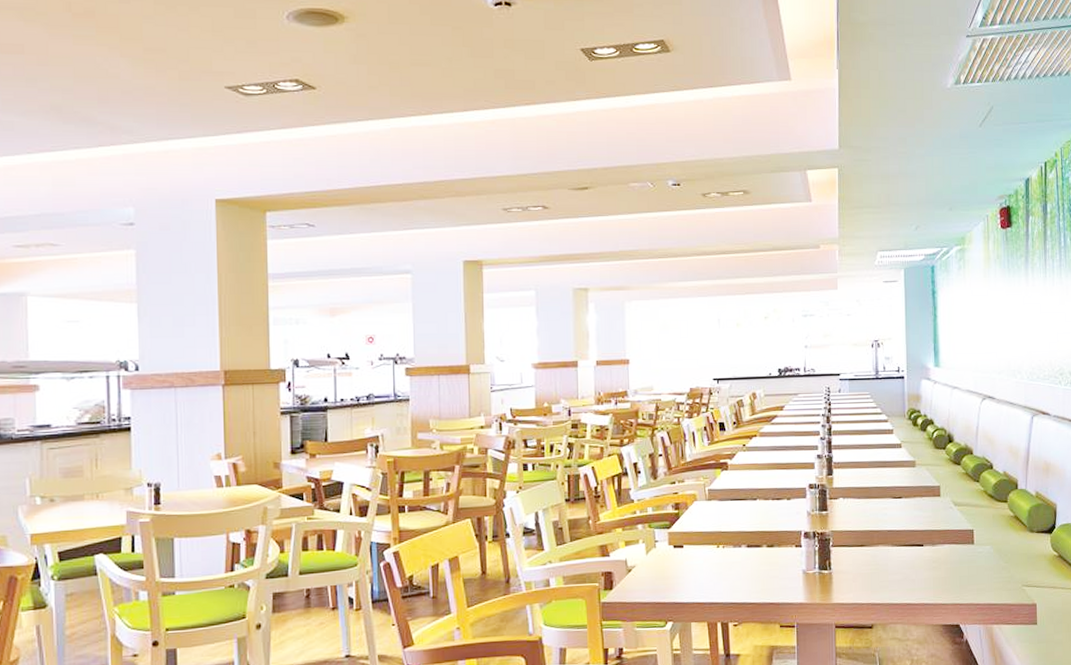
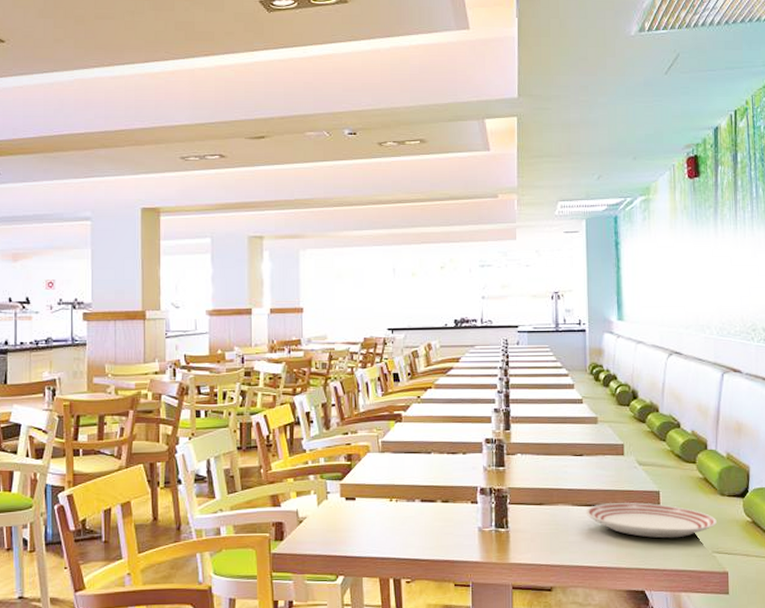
dinner plate: none [905,541,1026,574] -> present [586,502,717,539]

